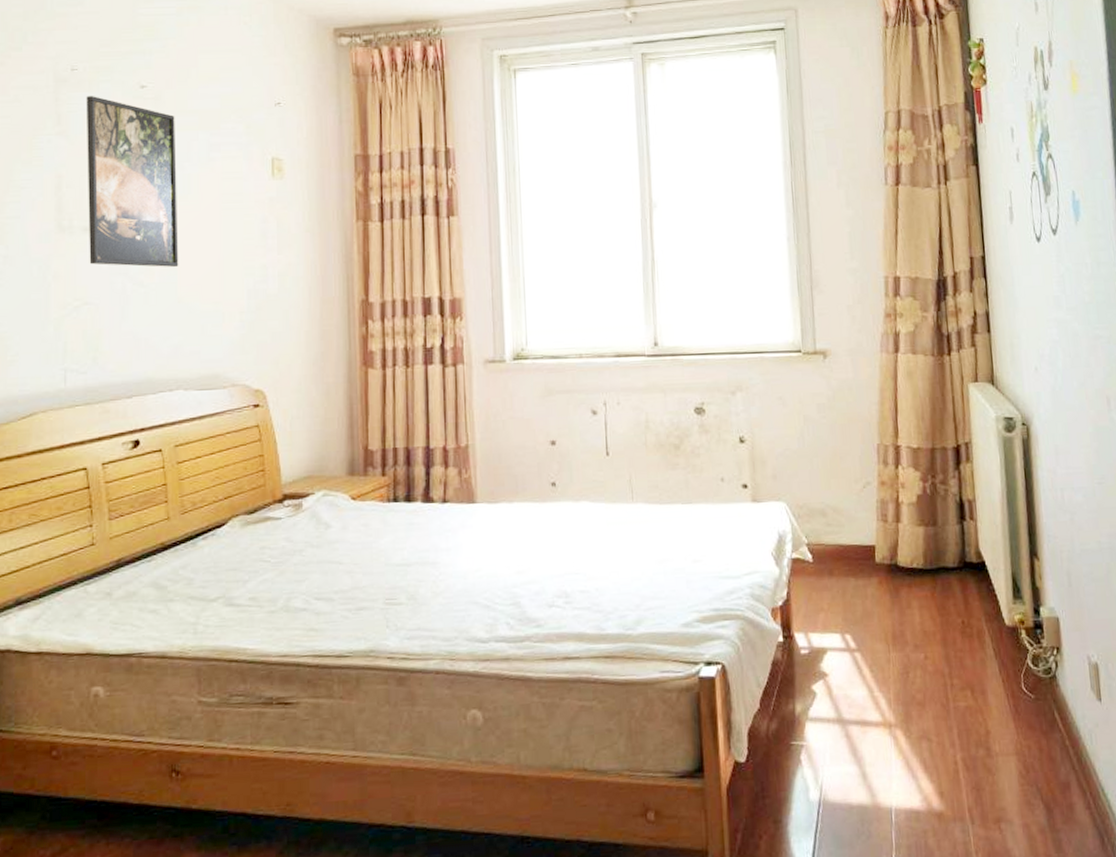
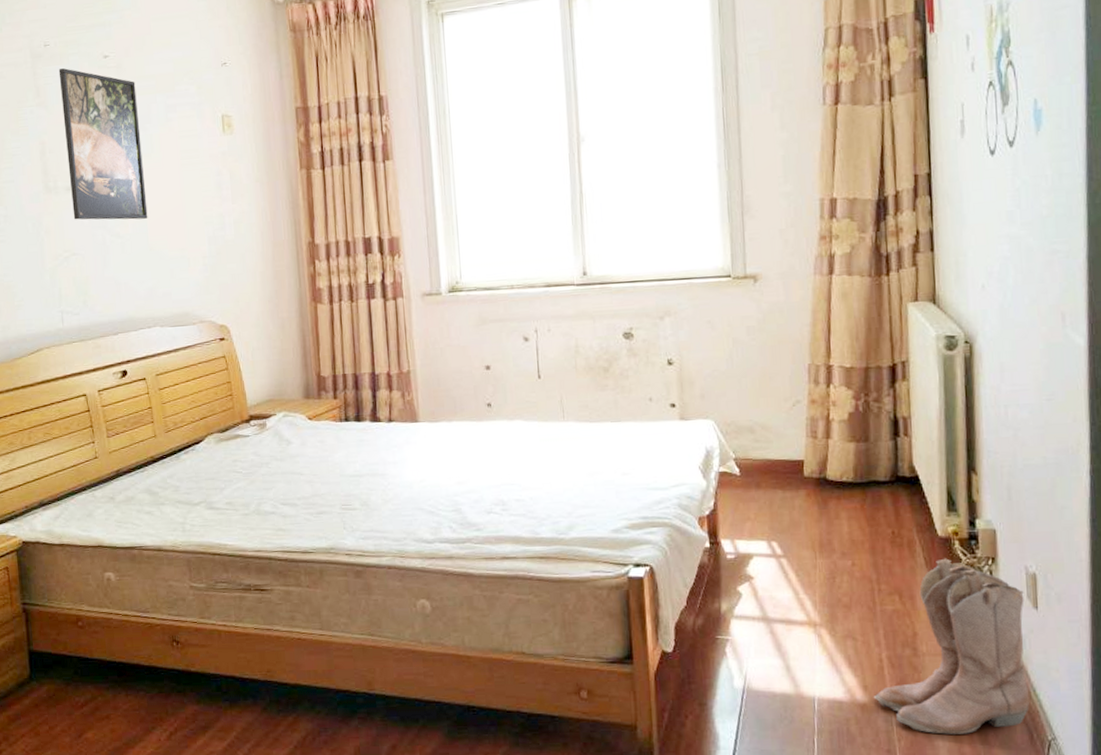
boots: none [950,649,1100,843] -> present [874,558,1030,734]

